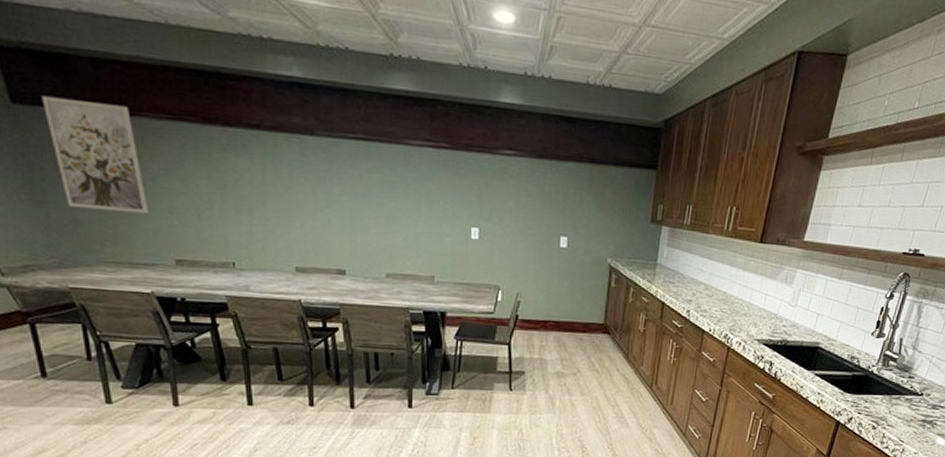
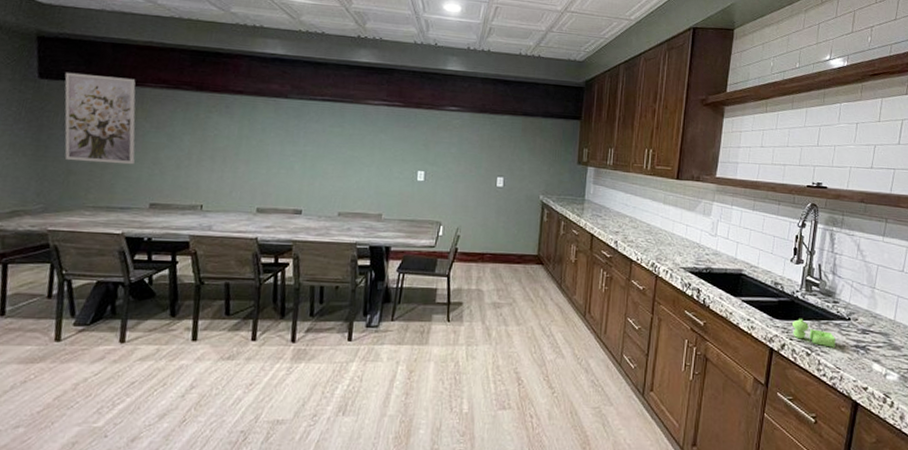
soap dispenser: none [862,392,904,422] -> present [792,318,836,348]

